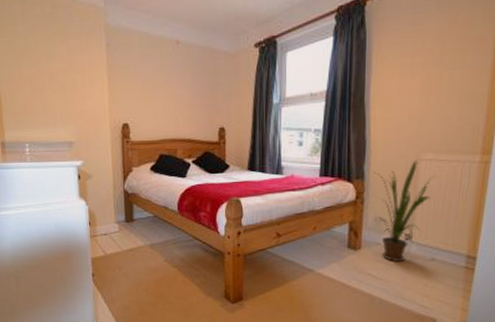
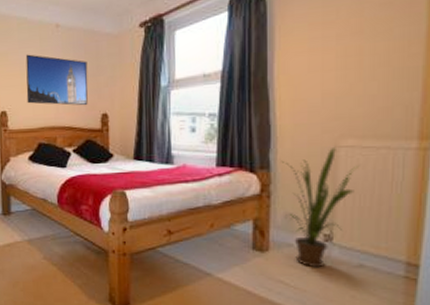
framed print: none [147,68,207,120] -> present [25,54,88,106]

